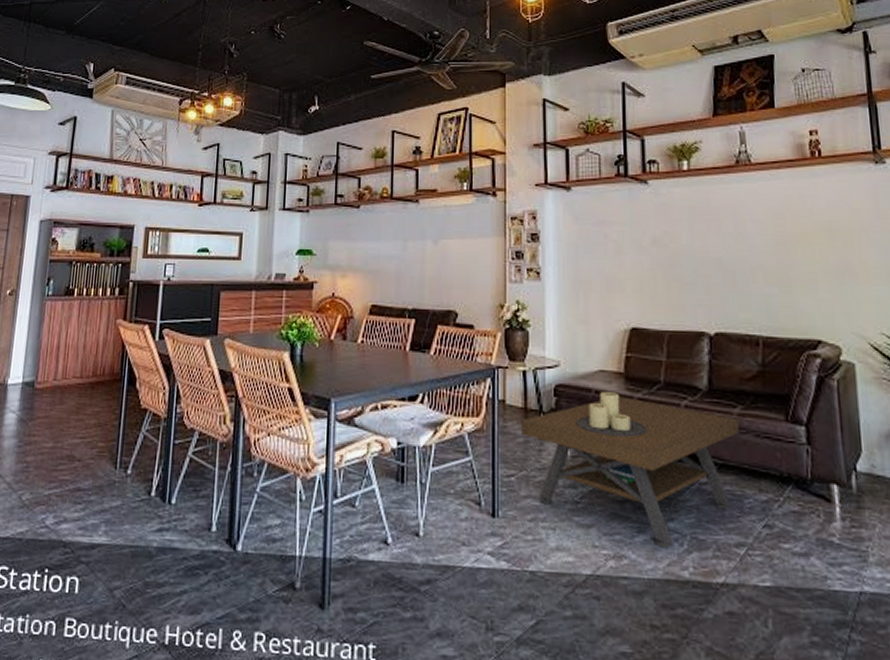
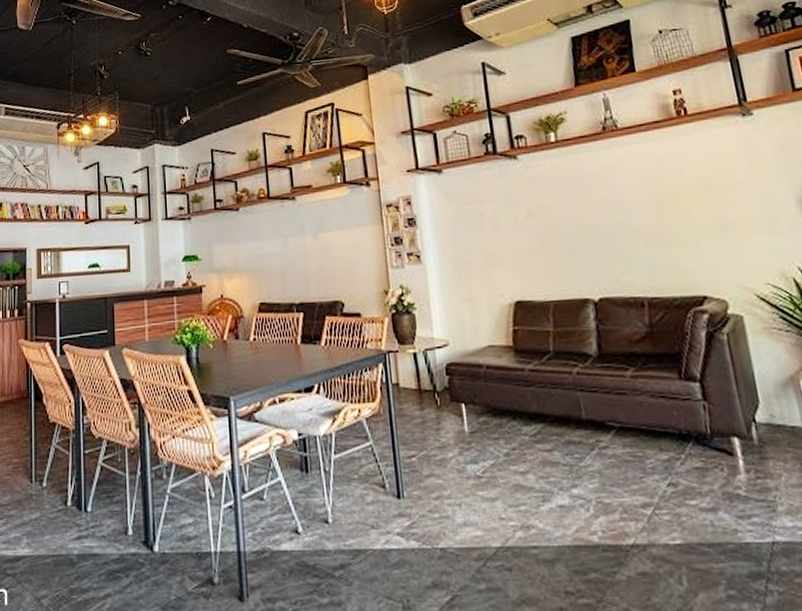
coffee table: present [521,392,739,550] -> none [417,366,634,516]

